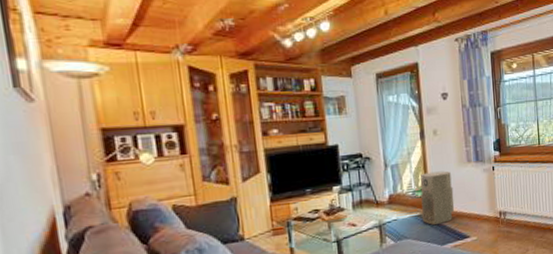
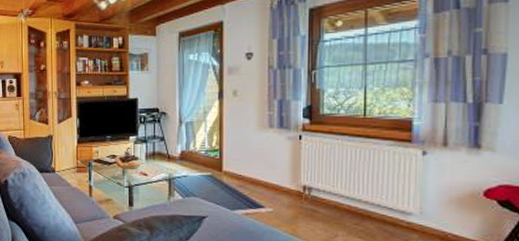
air purifier: present [420,171,455,226] -> none [212,133,250,189]

